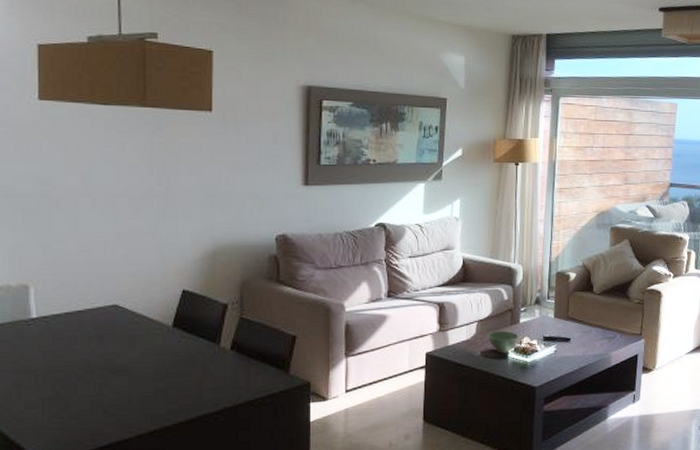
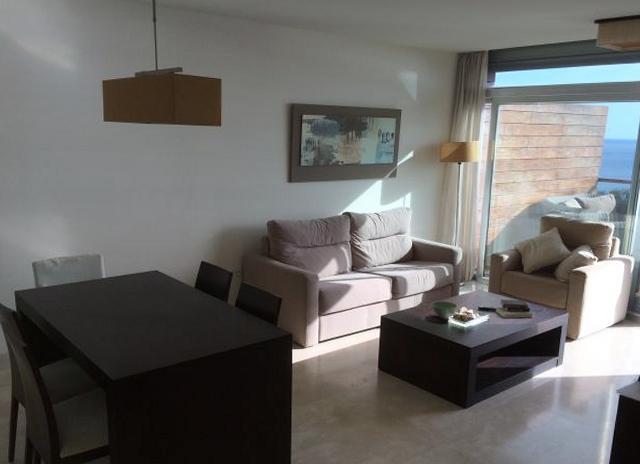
books: none [562,325,605,348] -> present [495,299,533,318]

